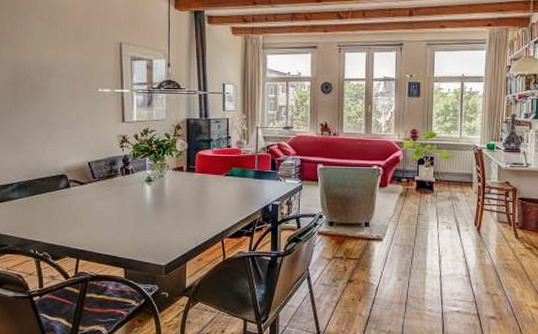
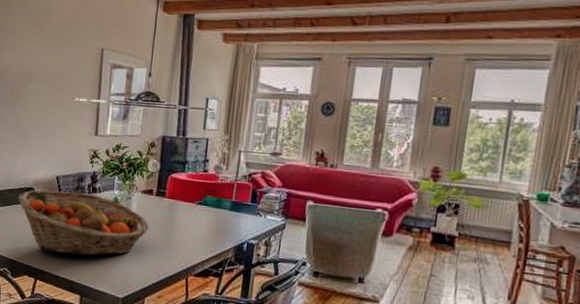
fruit basket: none [51,175,183,232] -> present [18,189,149,256]

